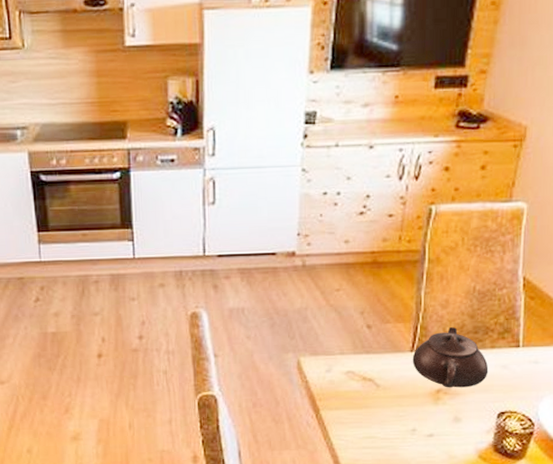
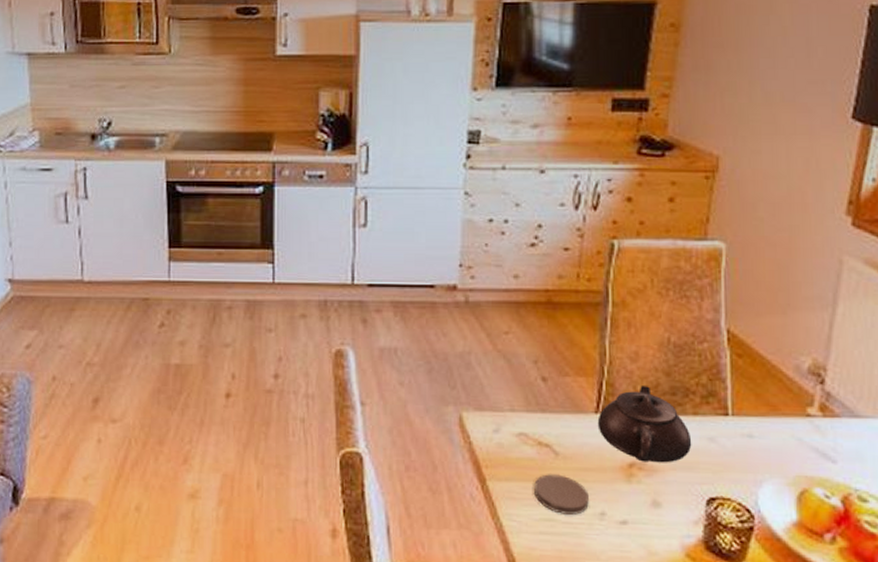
coaster: none [359,402,403,432] -> present [534,474,589,515]

